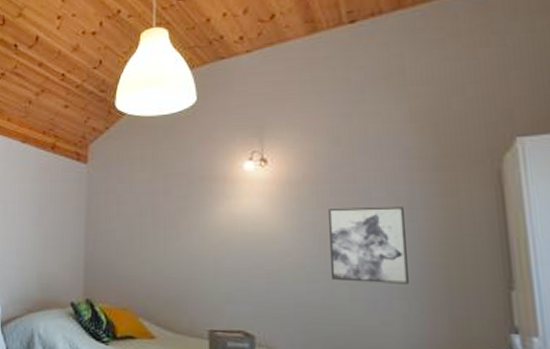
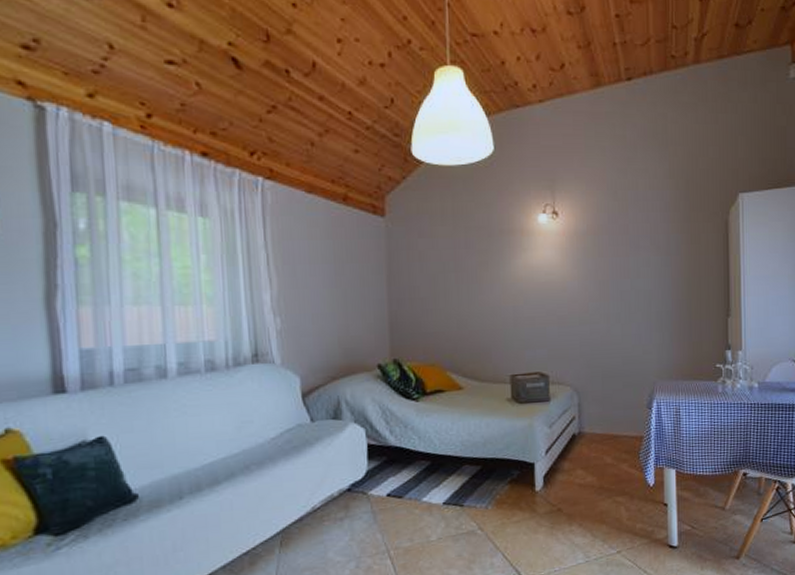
wall art: present [329,206,409,284] -> none [607,254,663,320]

